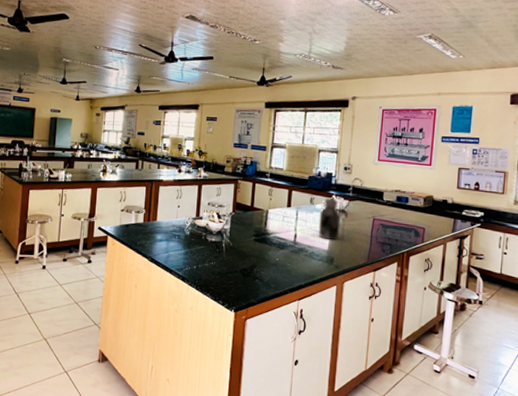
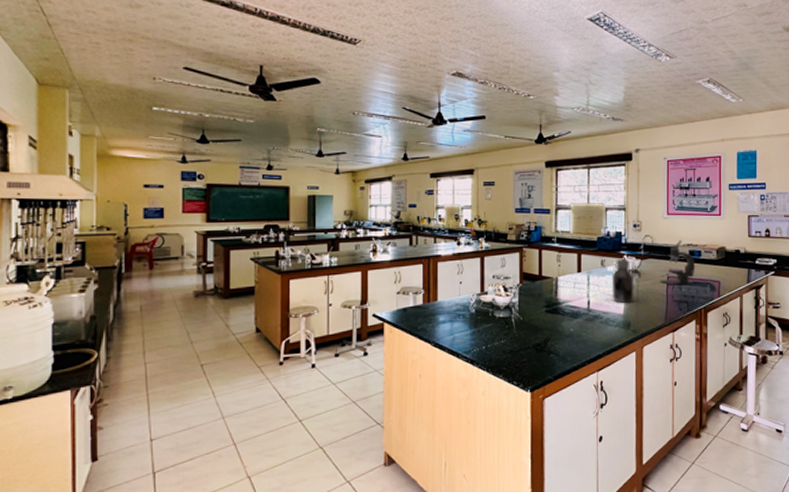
microscope: none [366,186,402,229] -> present [661,240,696,286]

